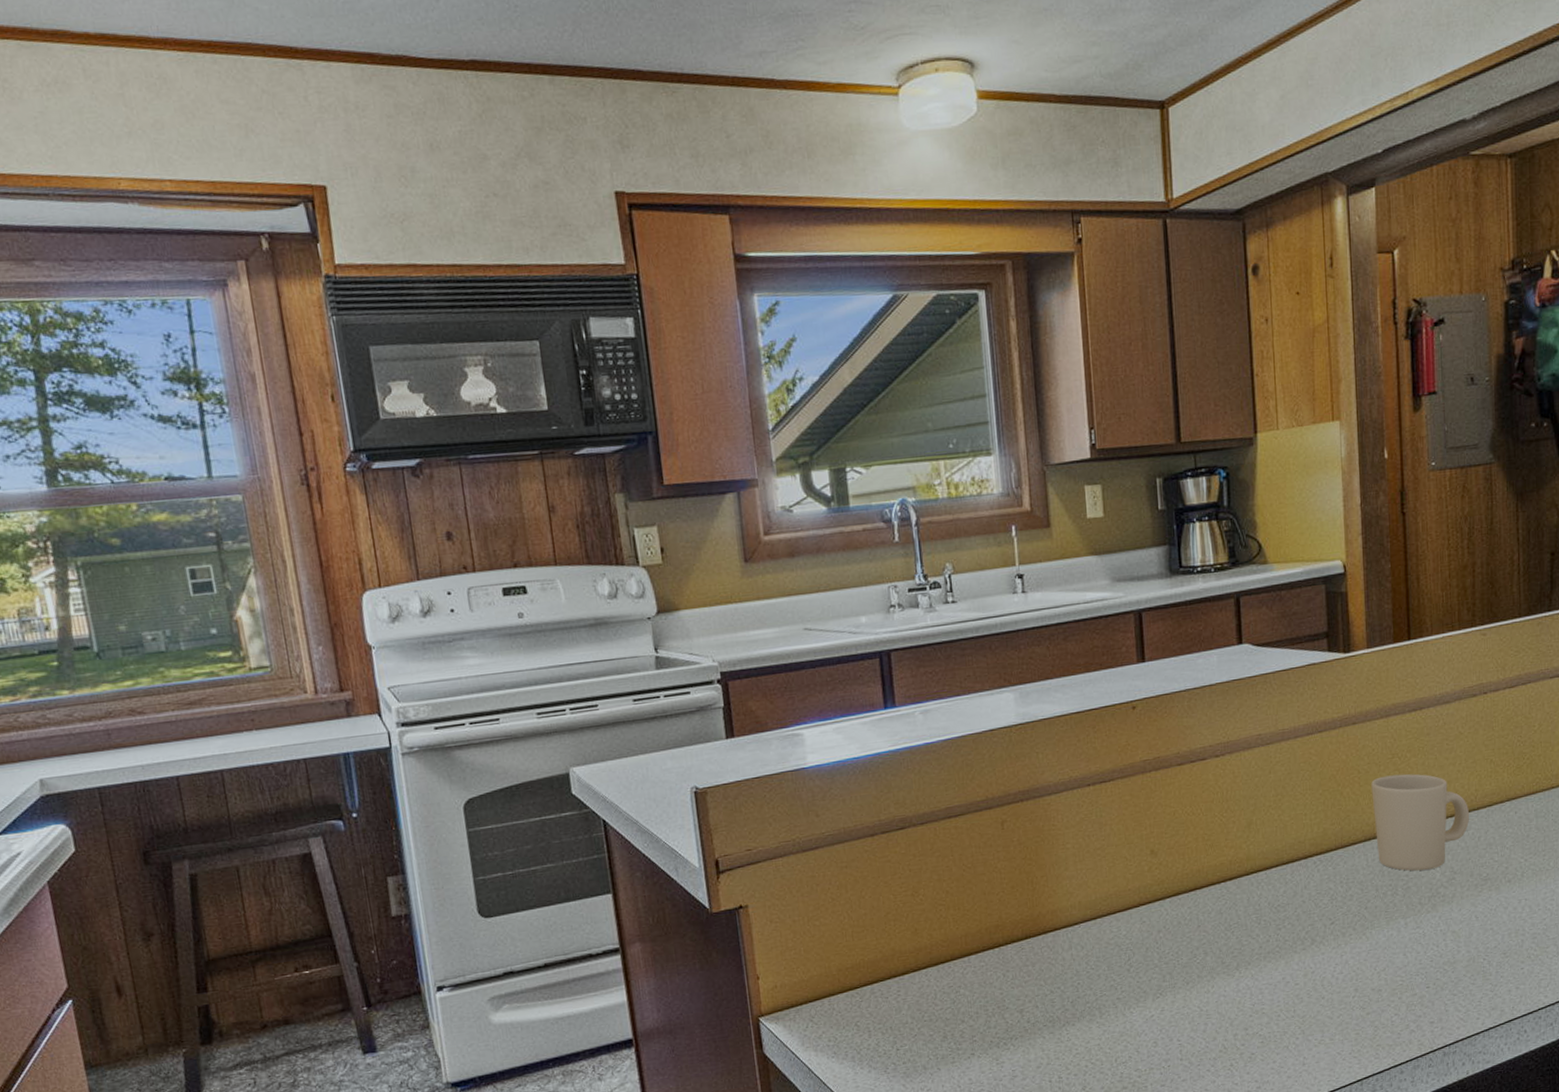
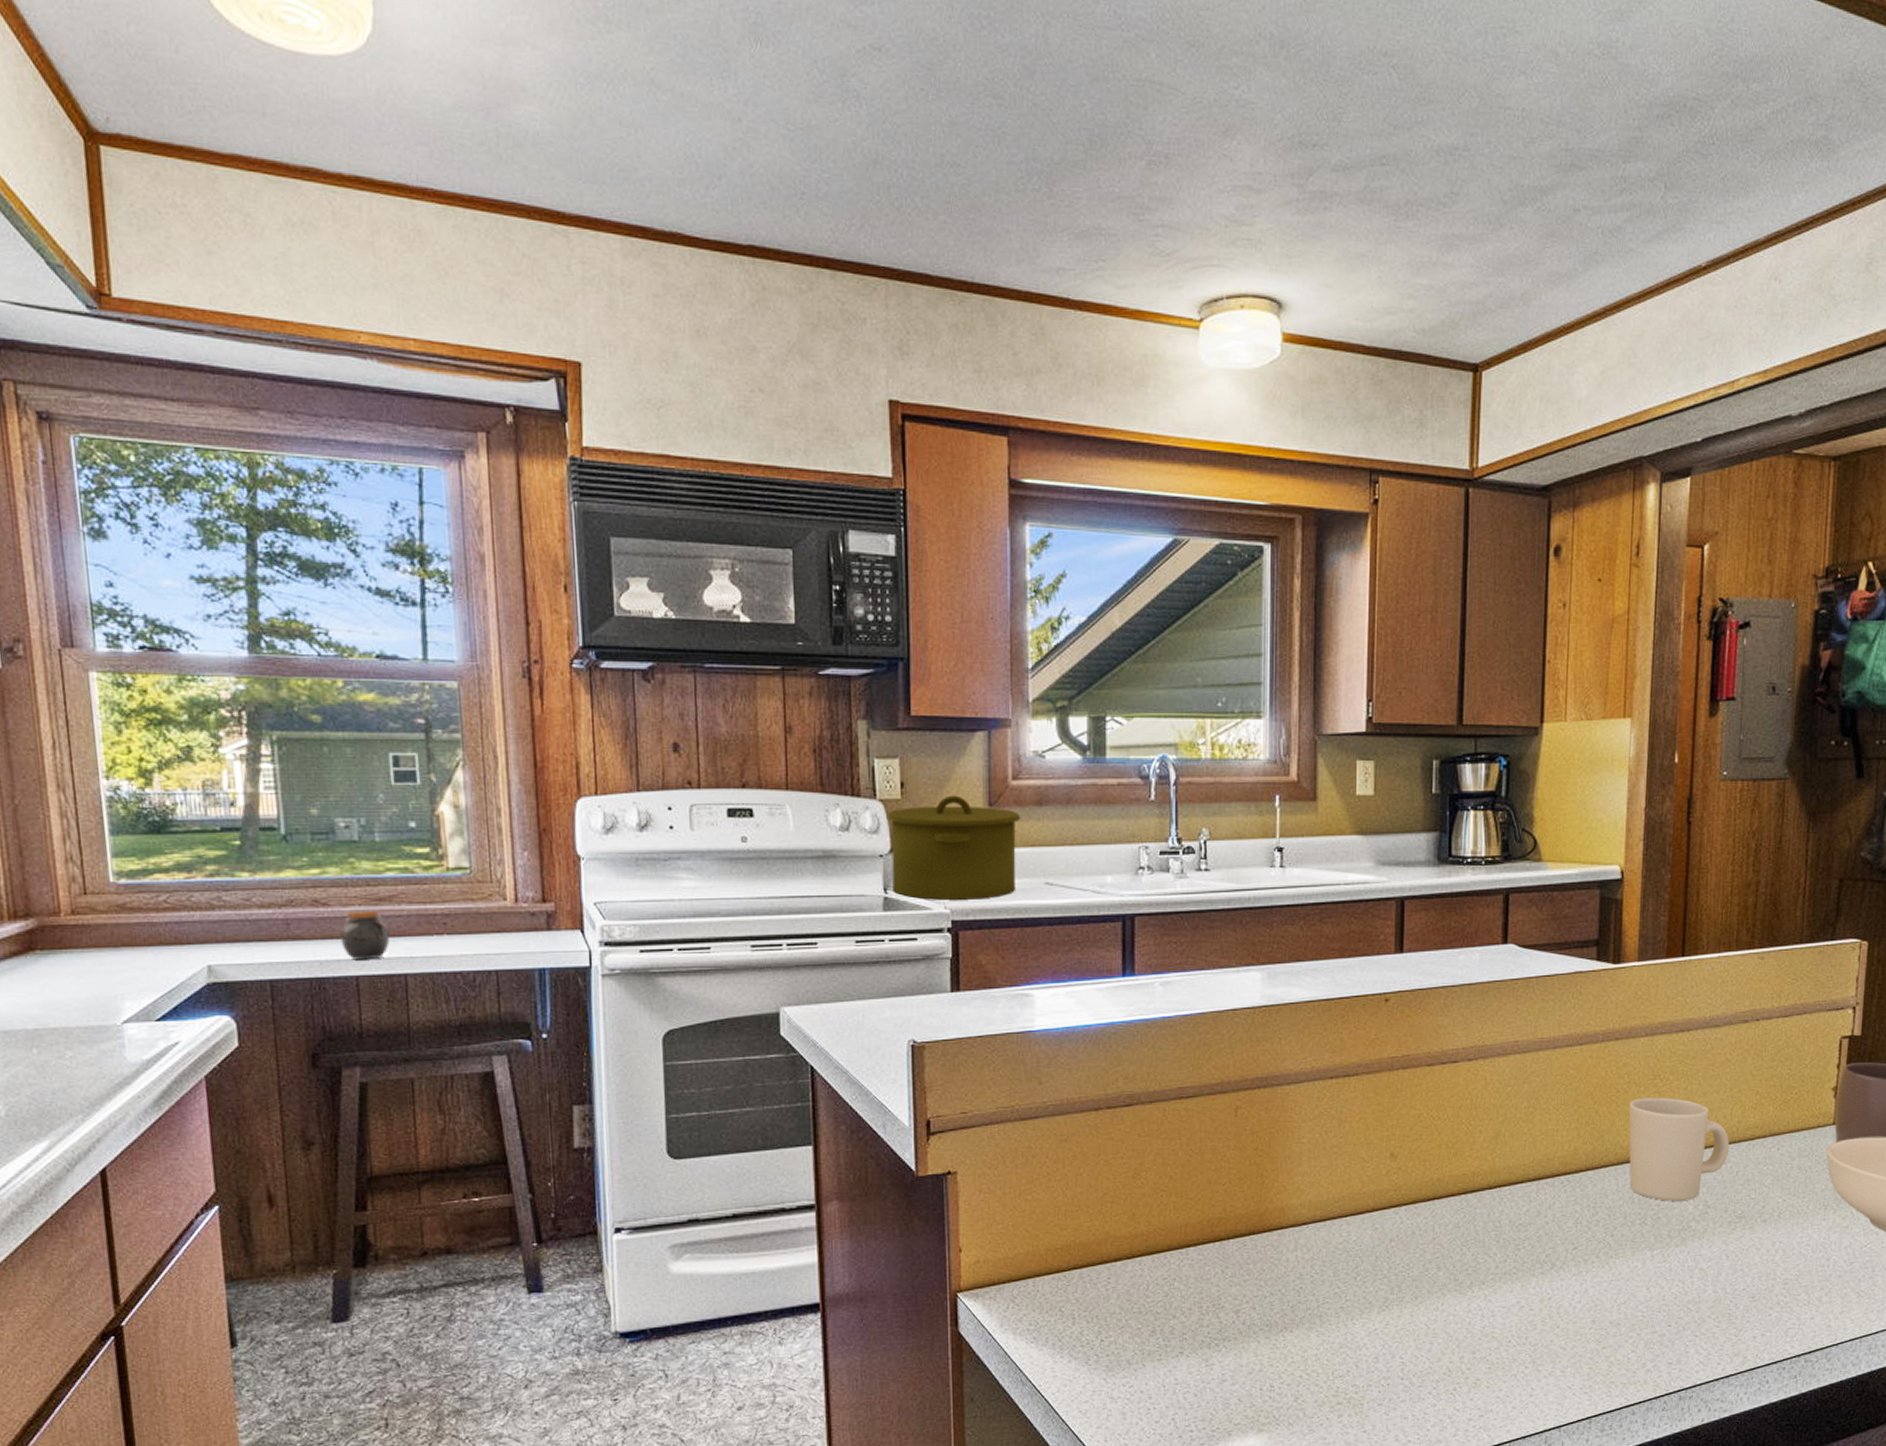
jar: none [157,713,205,762] -> present [340,910,391,960]
cooking pot: none [650,555,777,655] -> present [886,795,1021,900]

